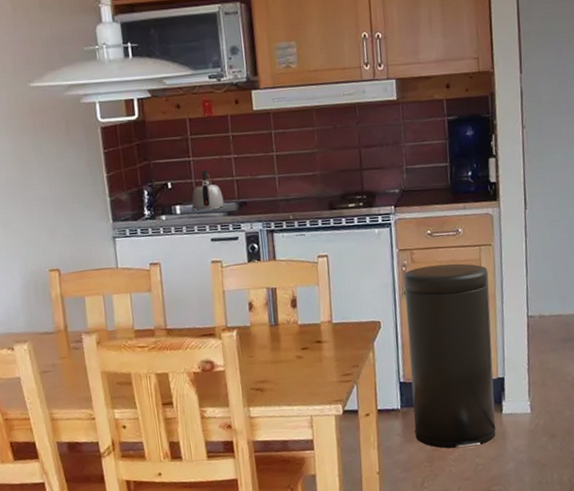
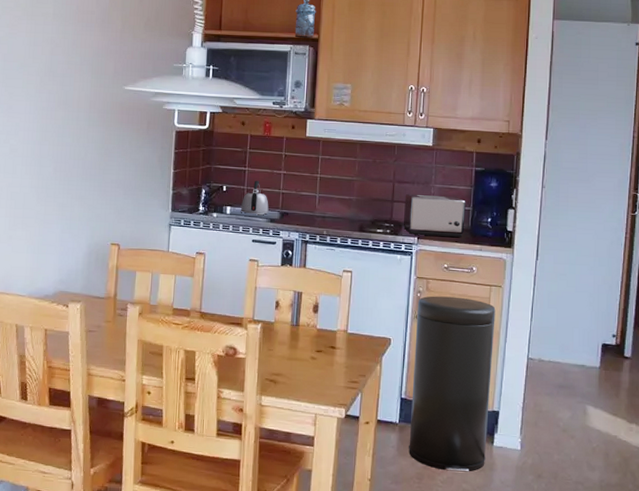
toaster: none [374,153,444,204] -> present [403,193,466,238]

